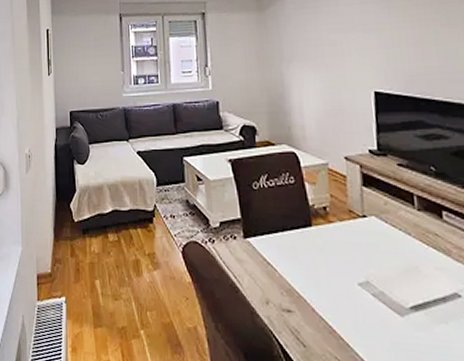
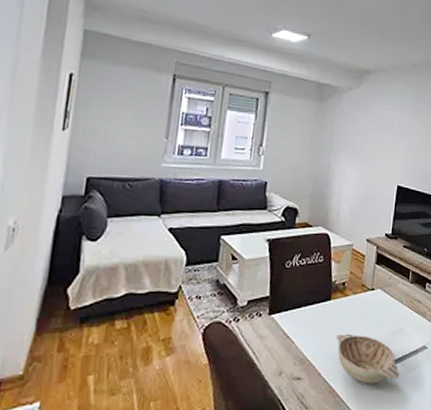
decorative bowl: none [325,266,424,332] -> present [336,333,400,384]

